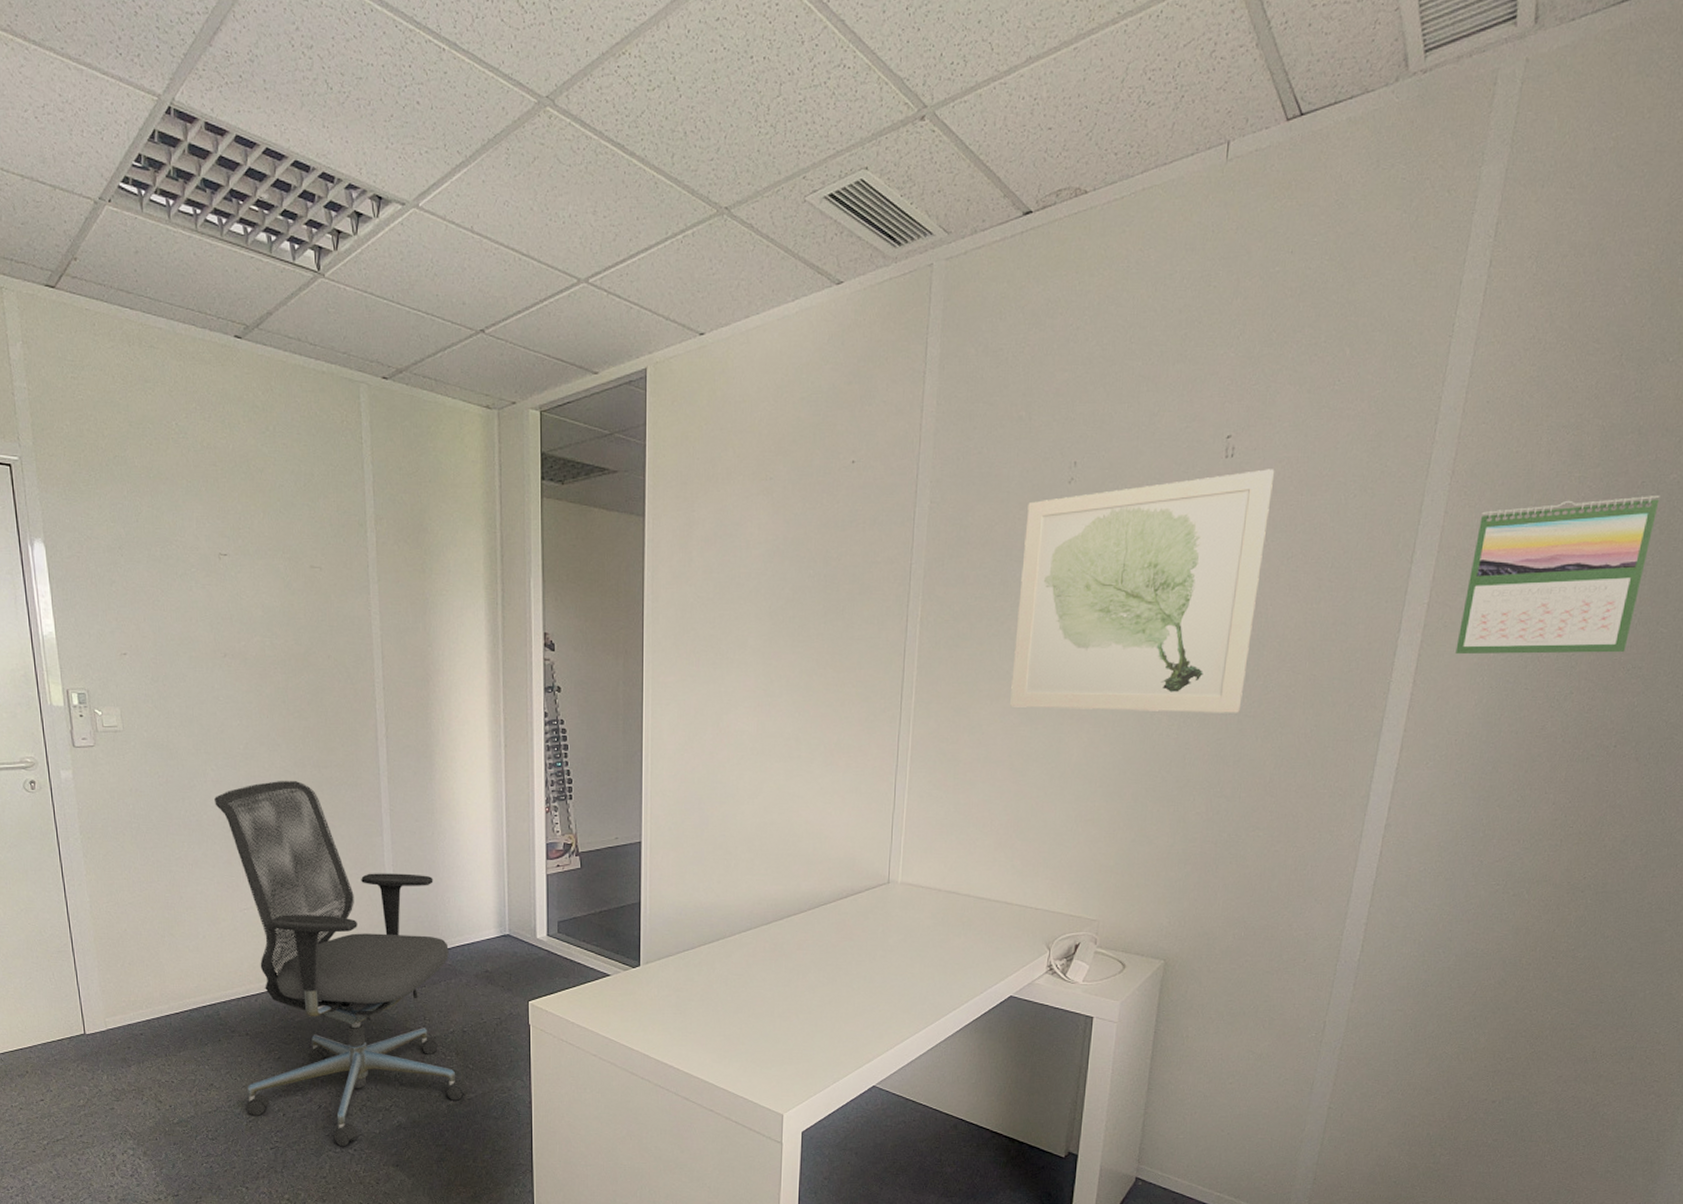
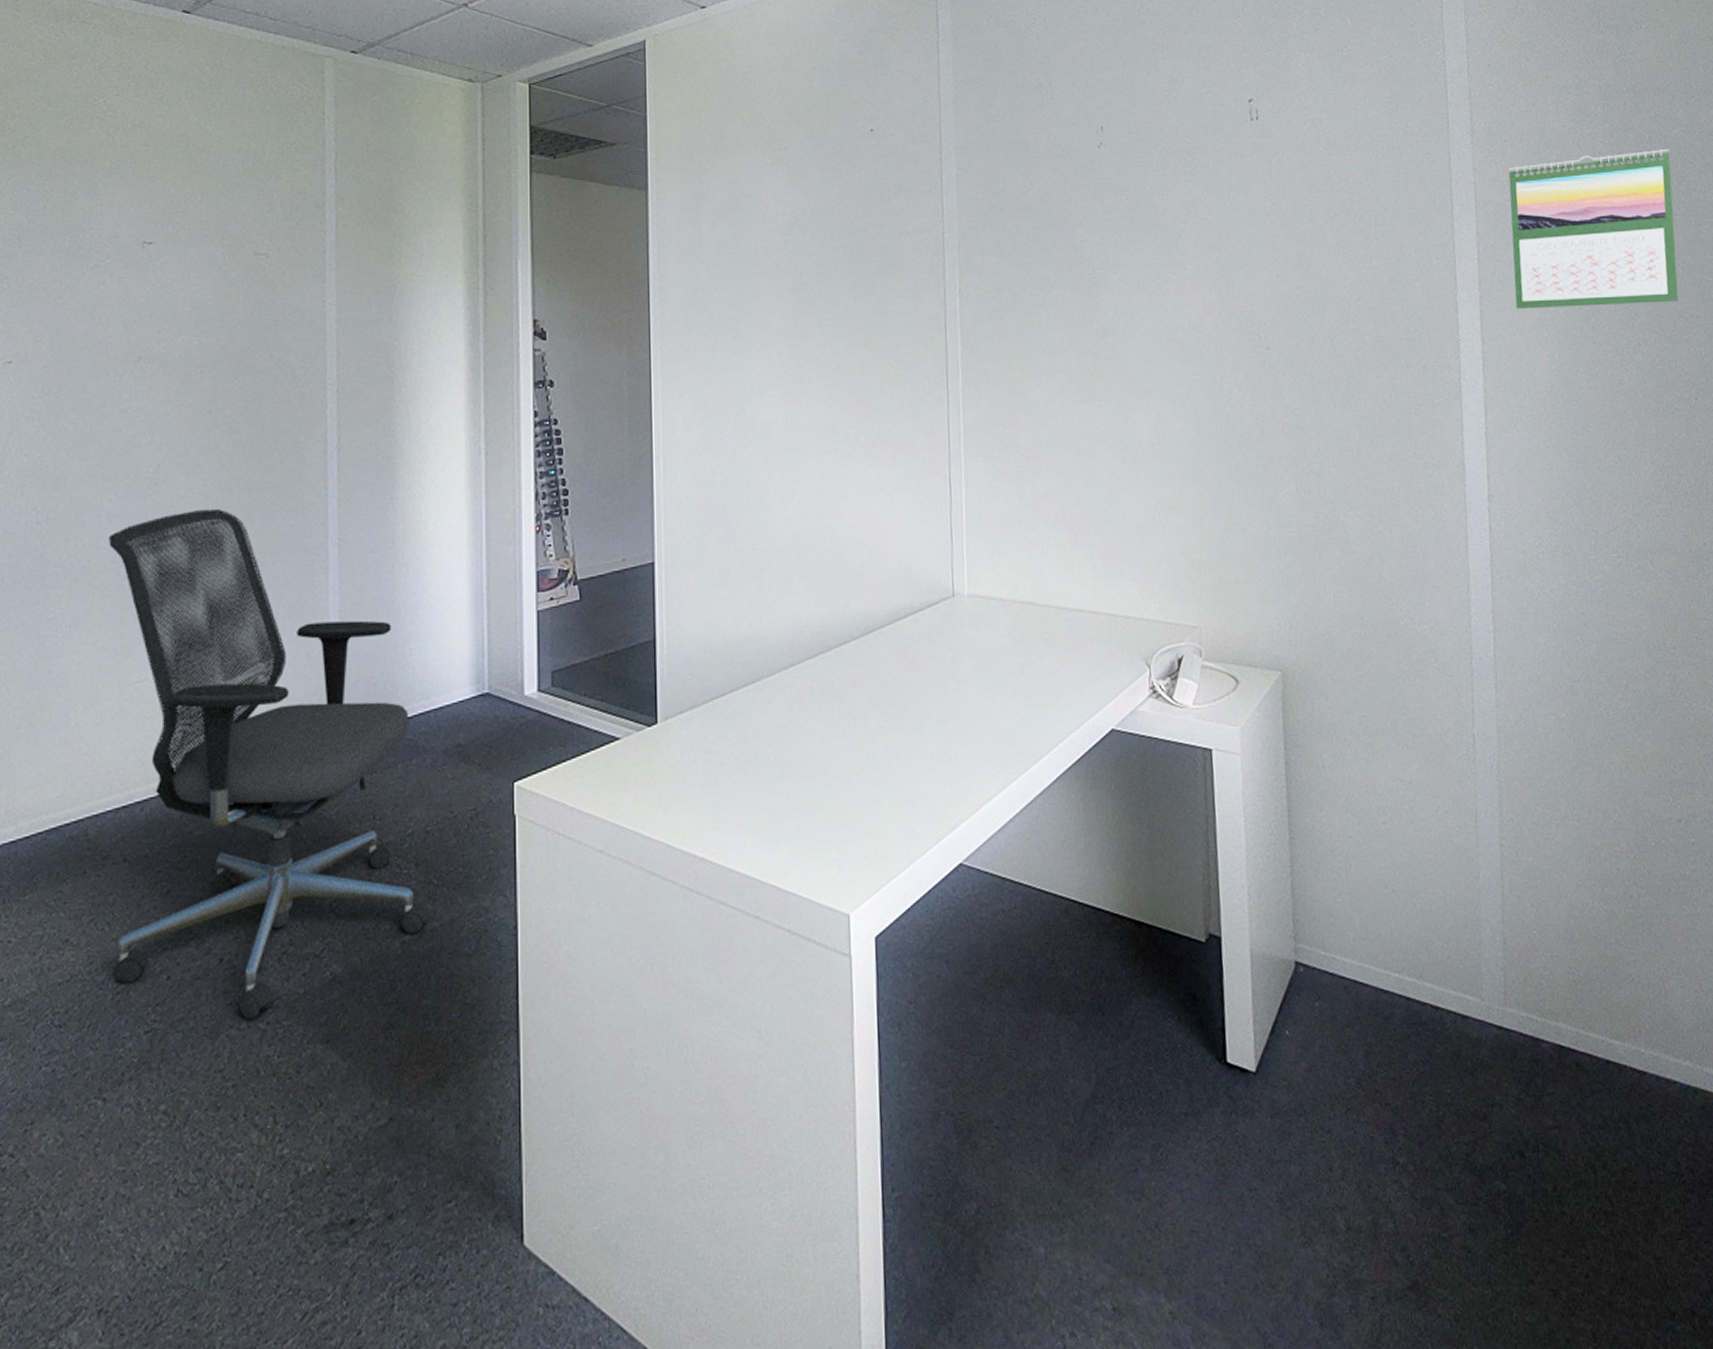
wall art: present [1010,469,1275,713] -> none [1059,130,1313,383]

